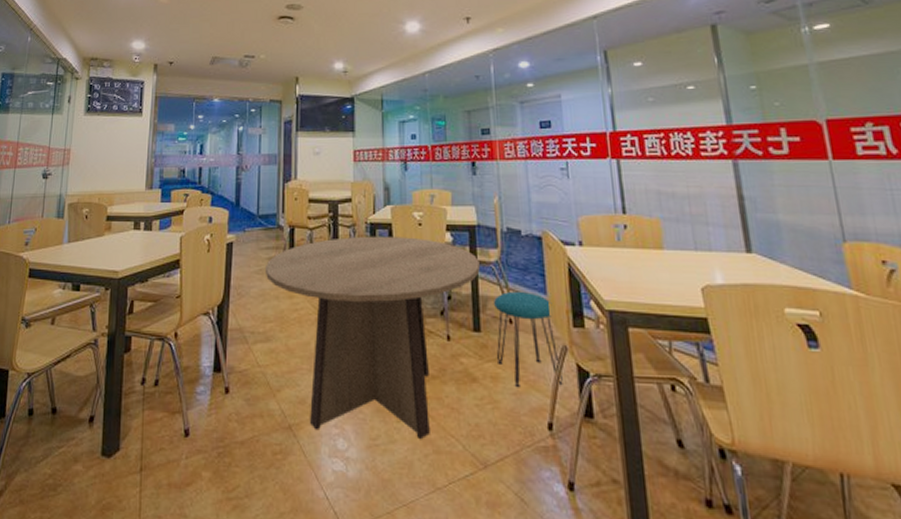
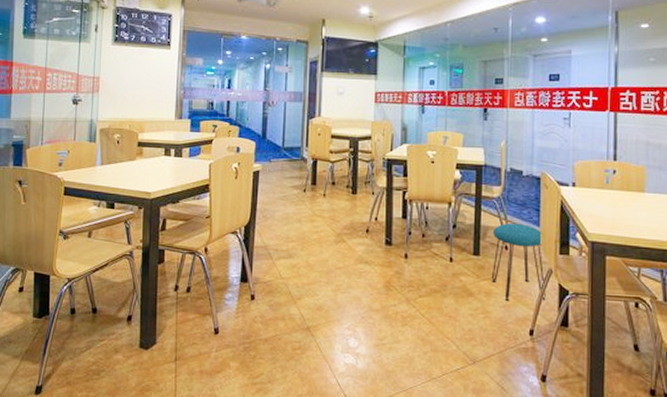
dining table: present [264,236,480,440] -> none [288,170,483,341]

